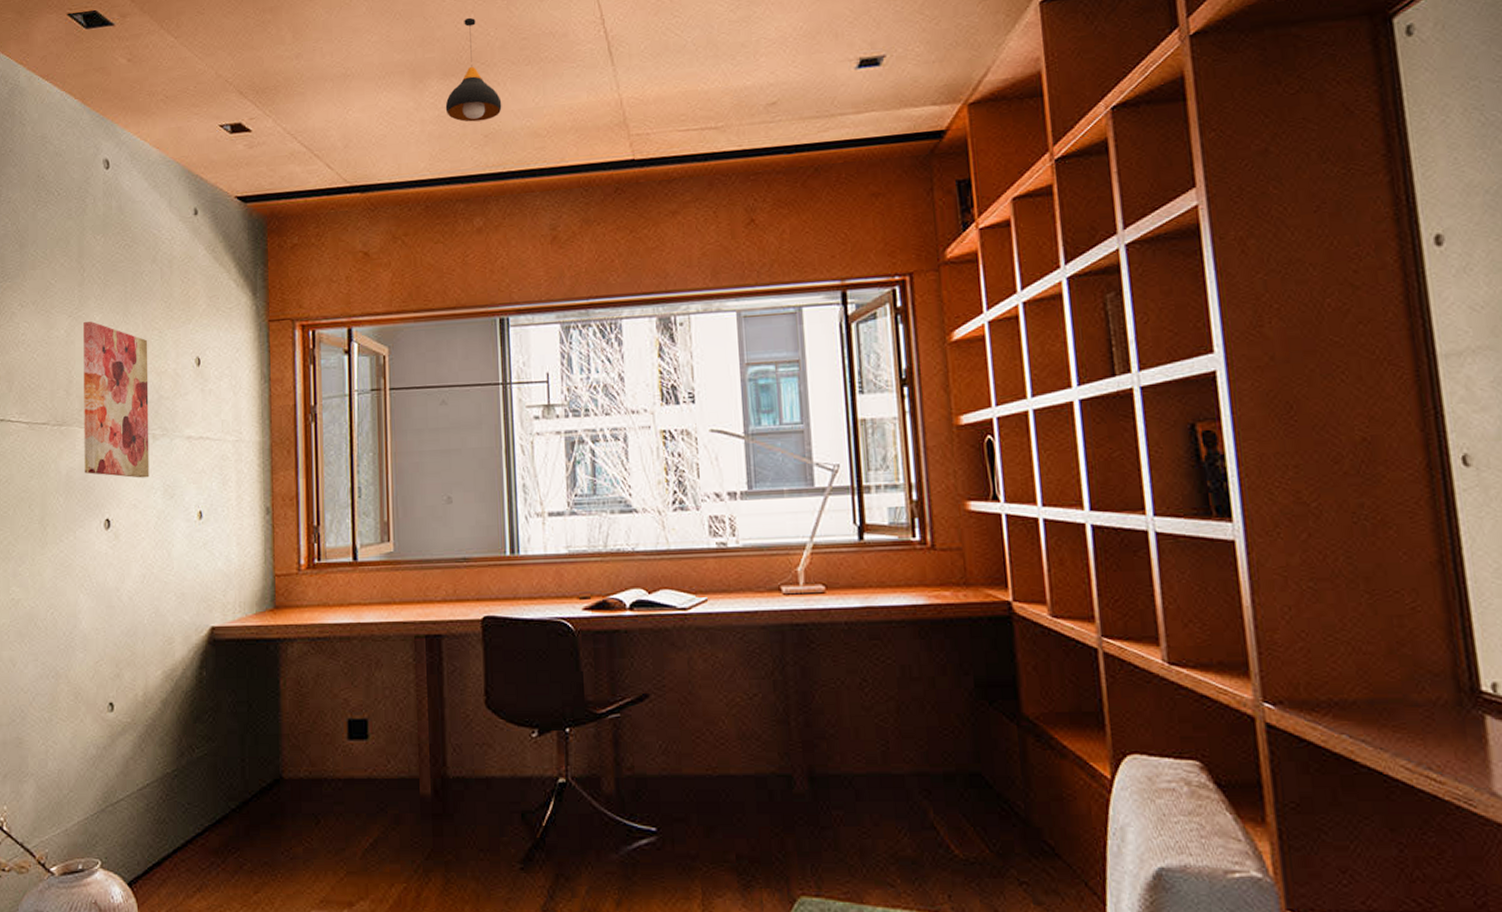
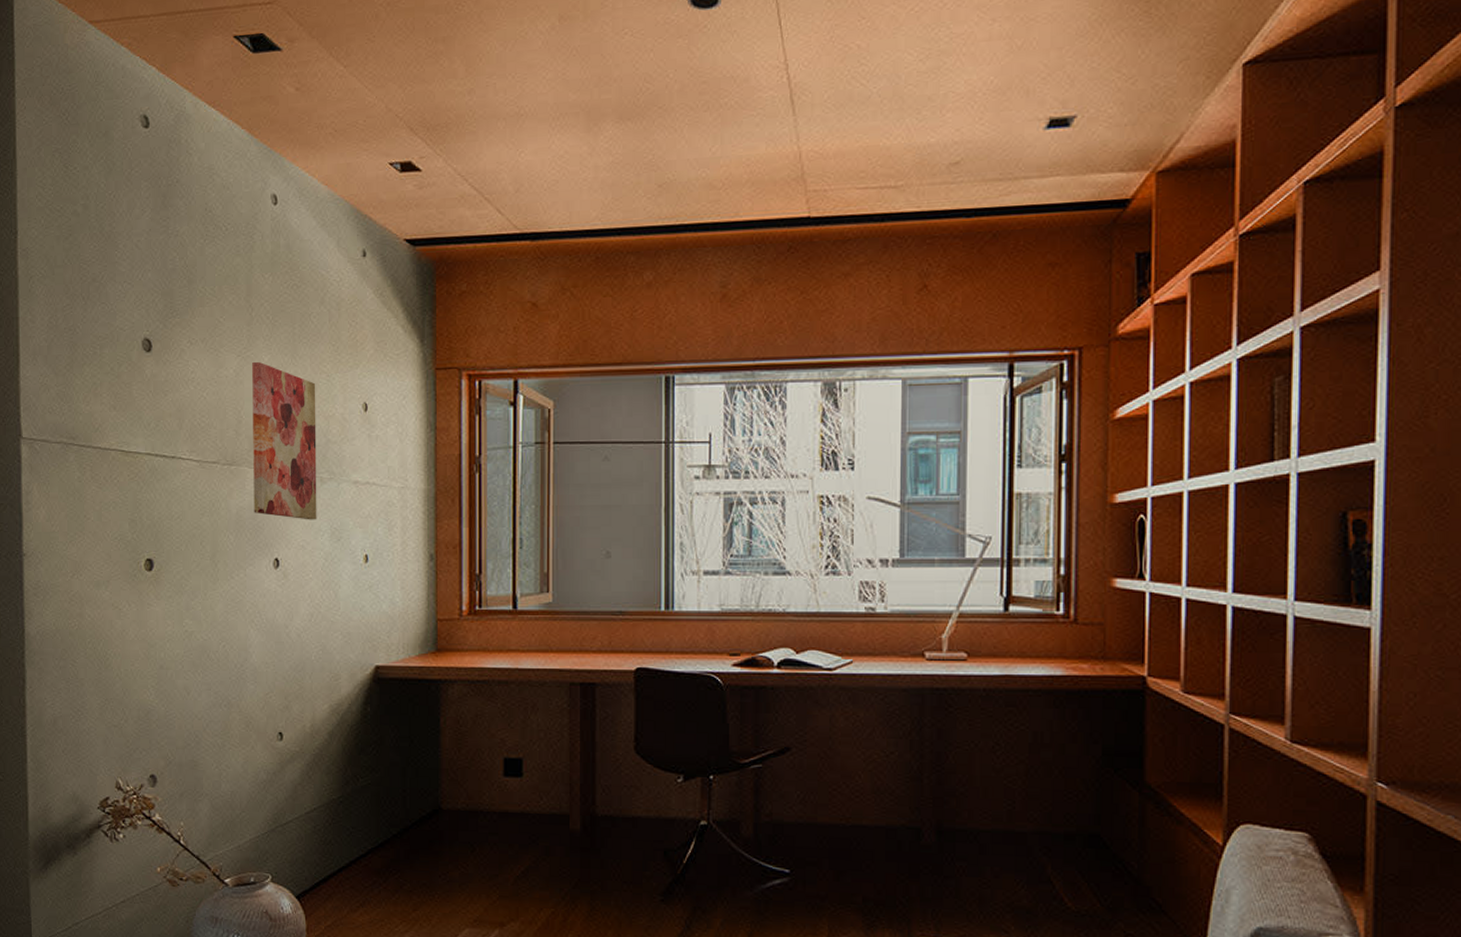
pendant light: present [445,17,502,122] -> none [620,57,678,170]

